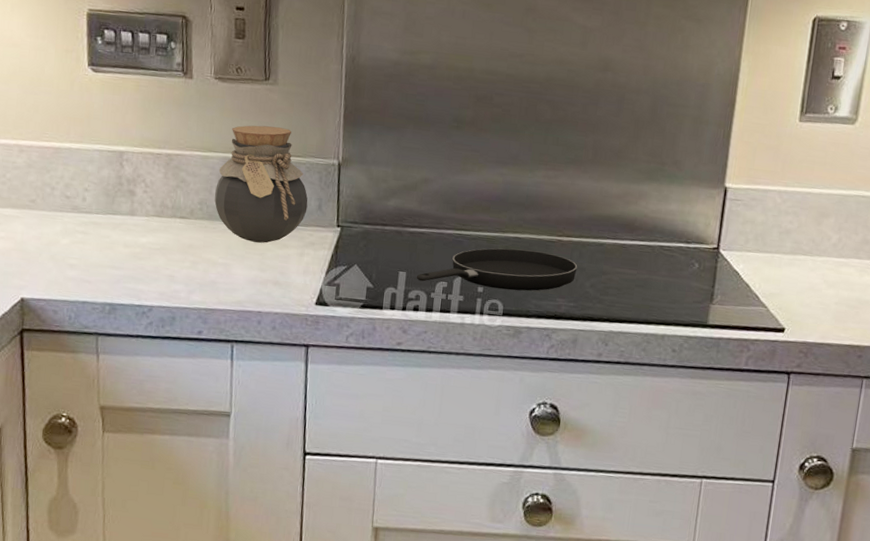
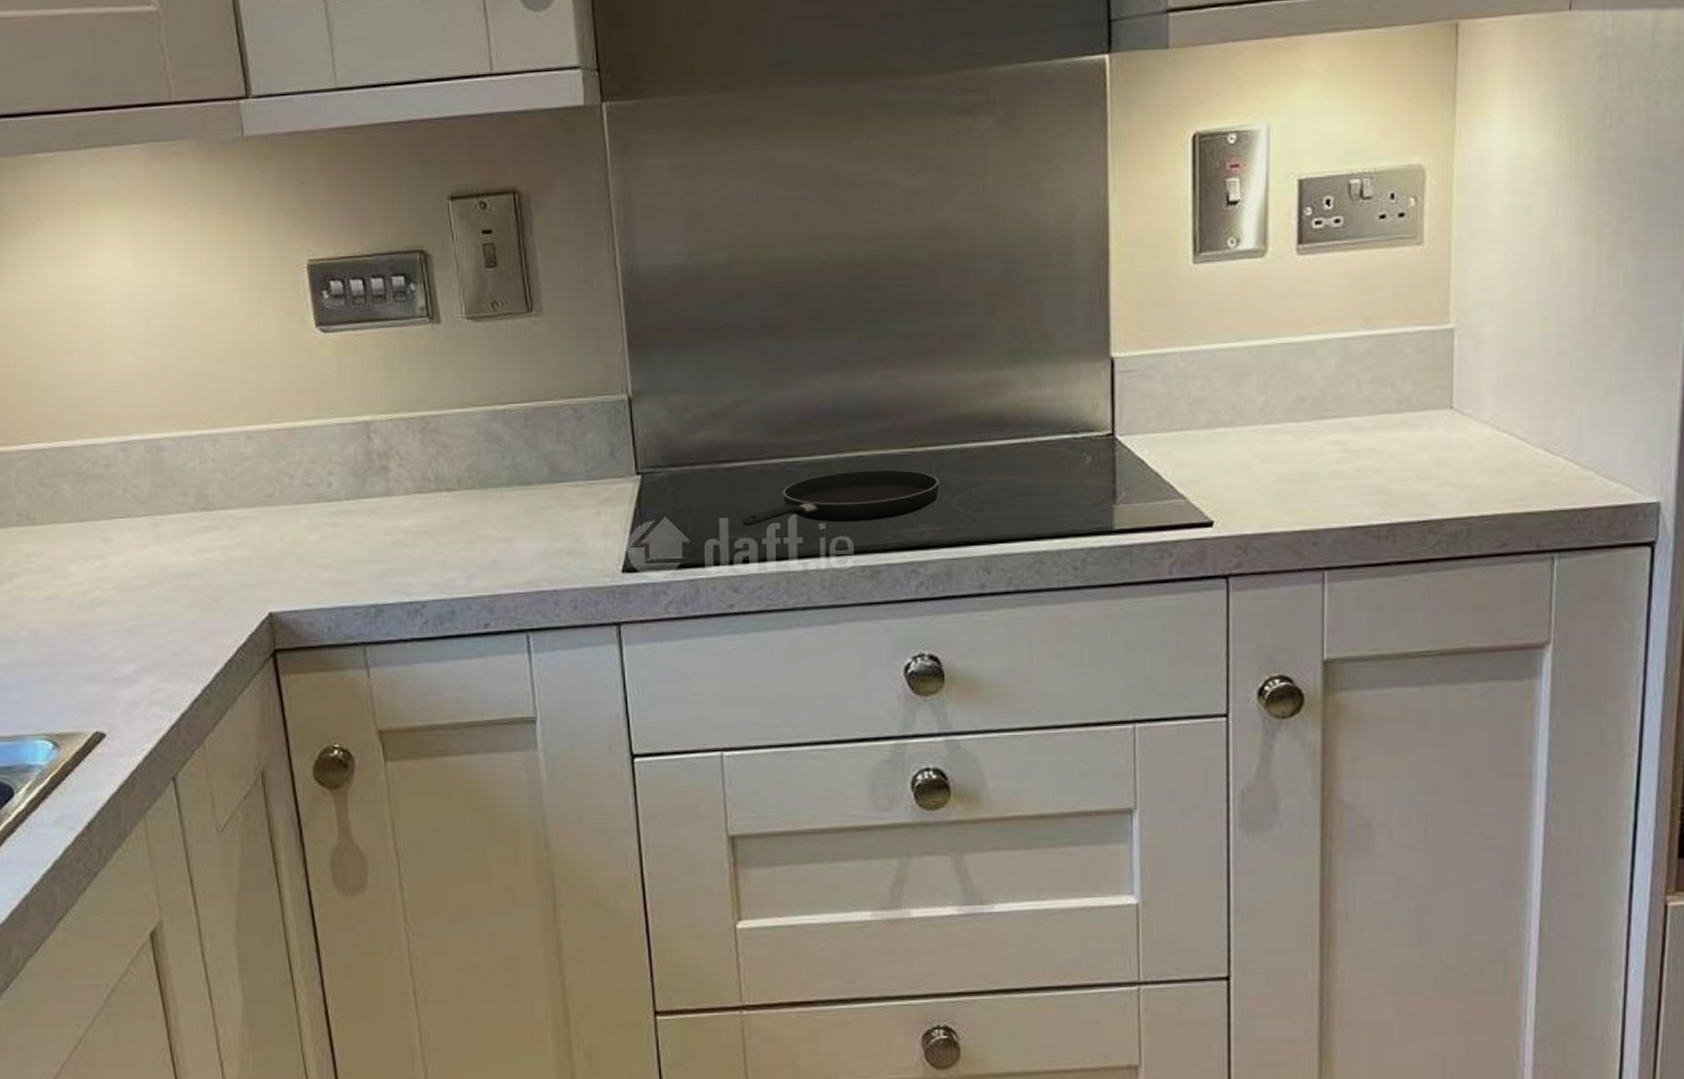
jar: present [214,125,308,243] -> none [484,365,598,507]

